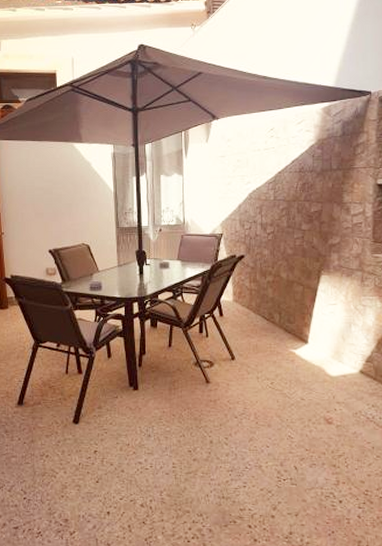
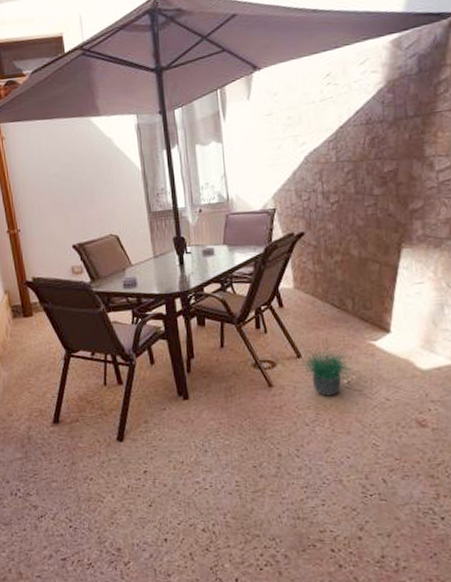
potted plant: none [235,349,275,394] -> present [301,343,352,396]

